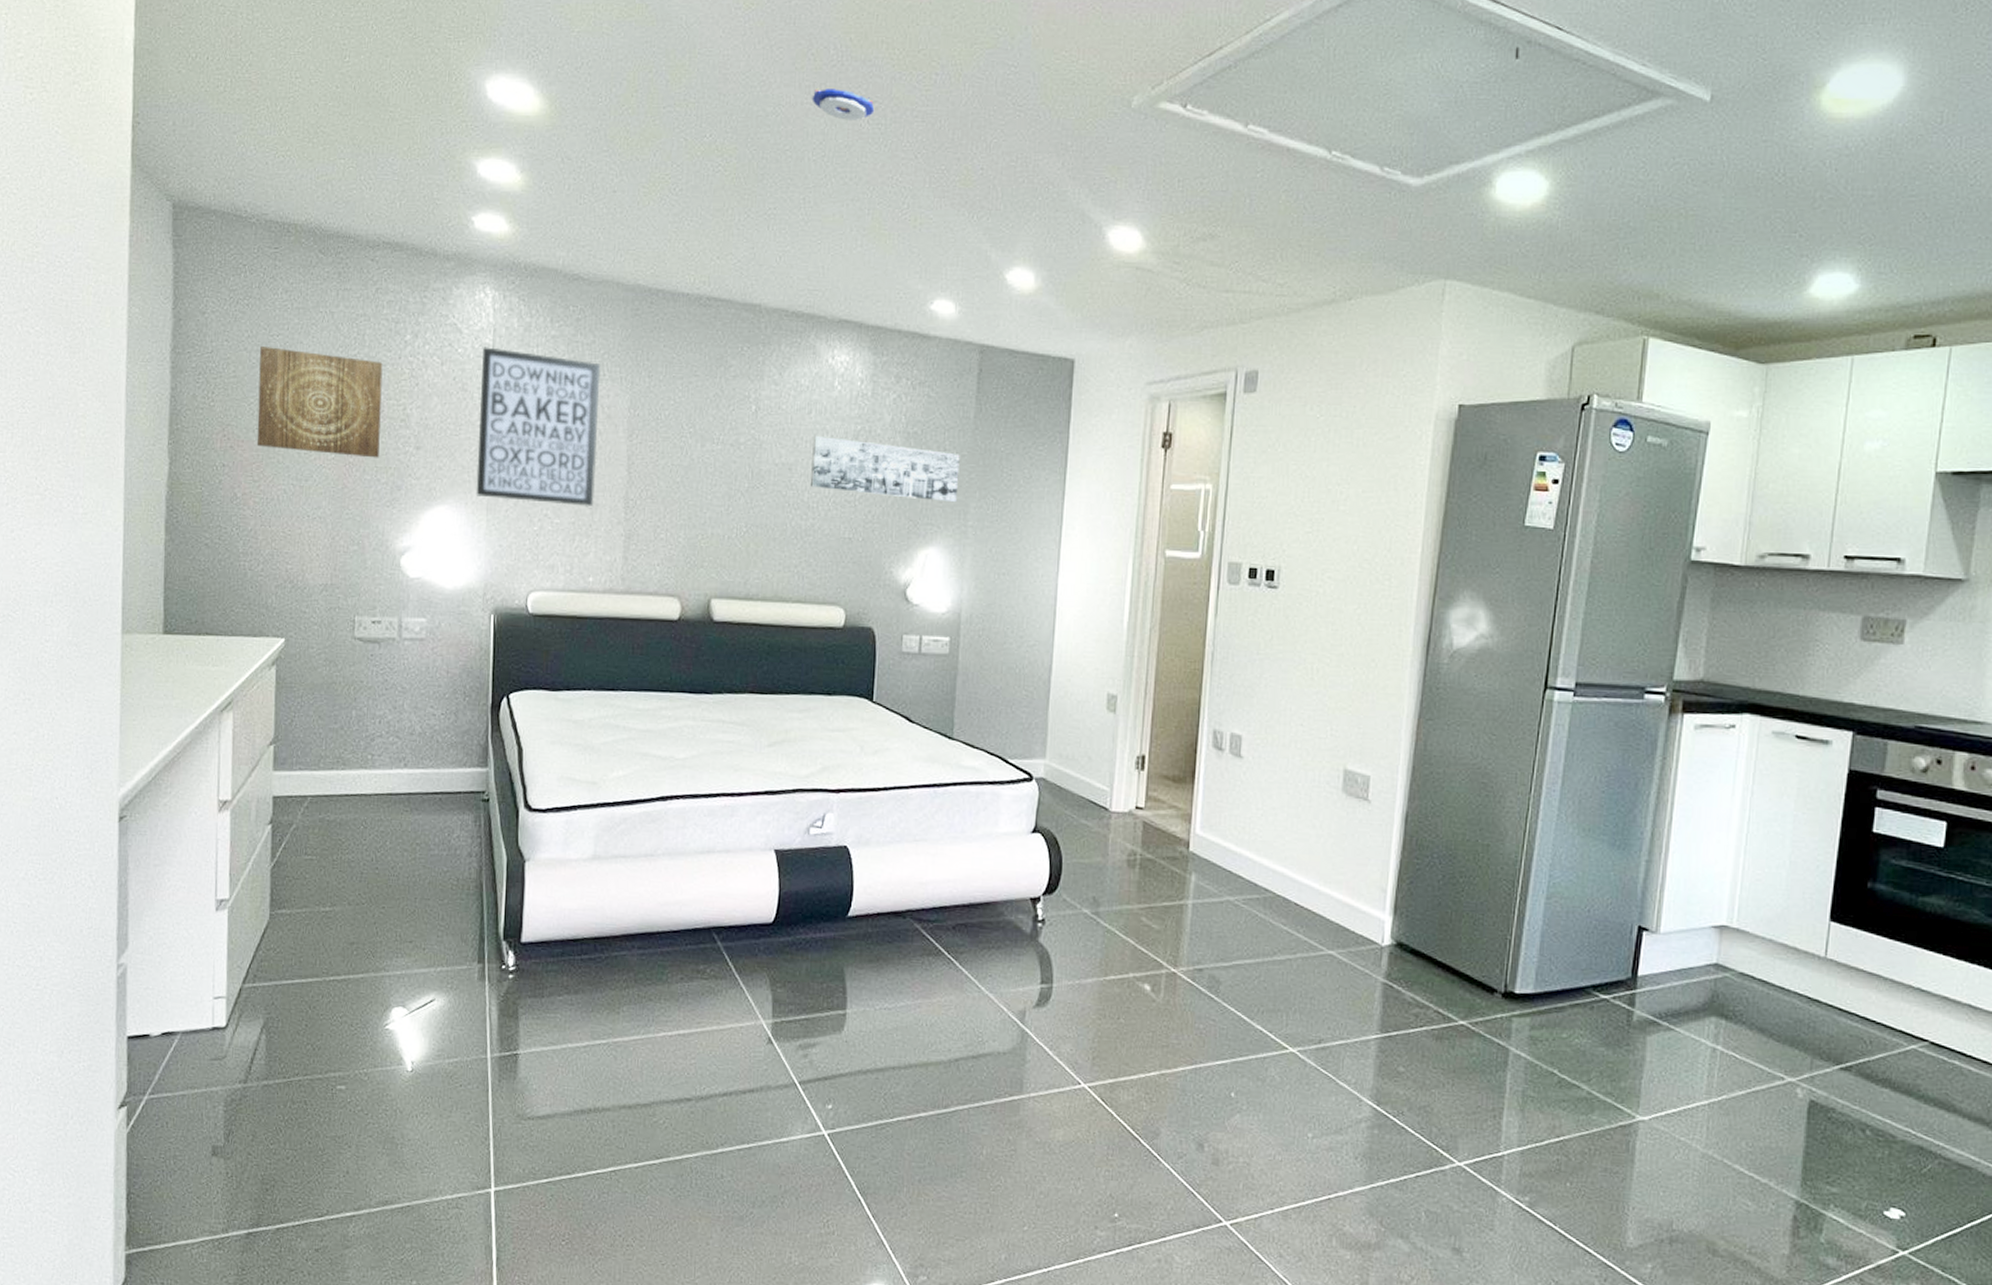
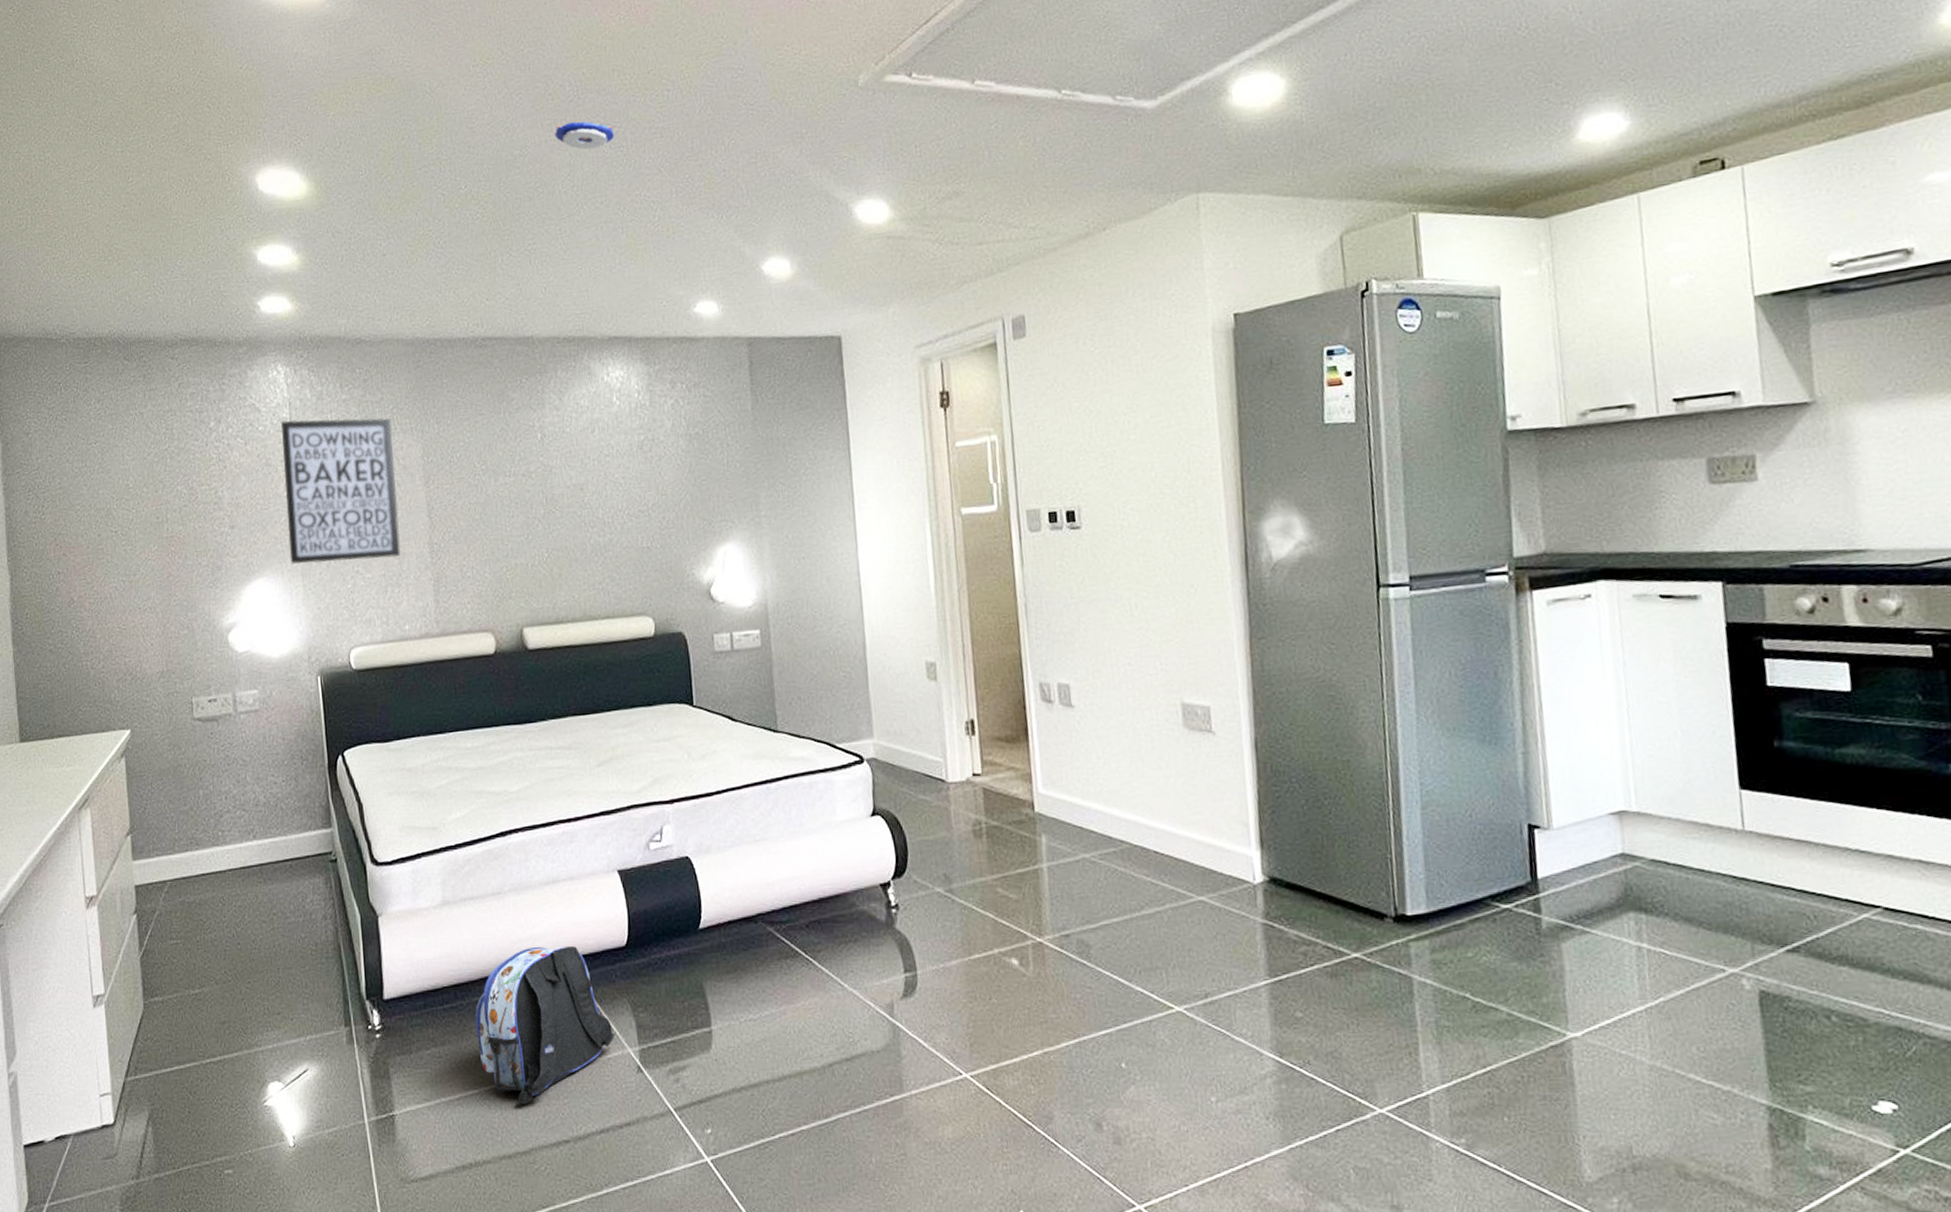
wall art: present [256,345,383,458] -> none [81,451,198,550]
backpack: none [611,912,751,1059] -> present [475,945,616,1104]
wall art: present [811,435,960,503] -> none [599,447,747,504]

